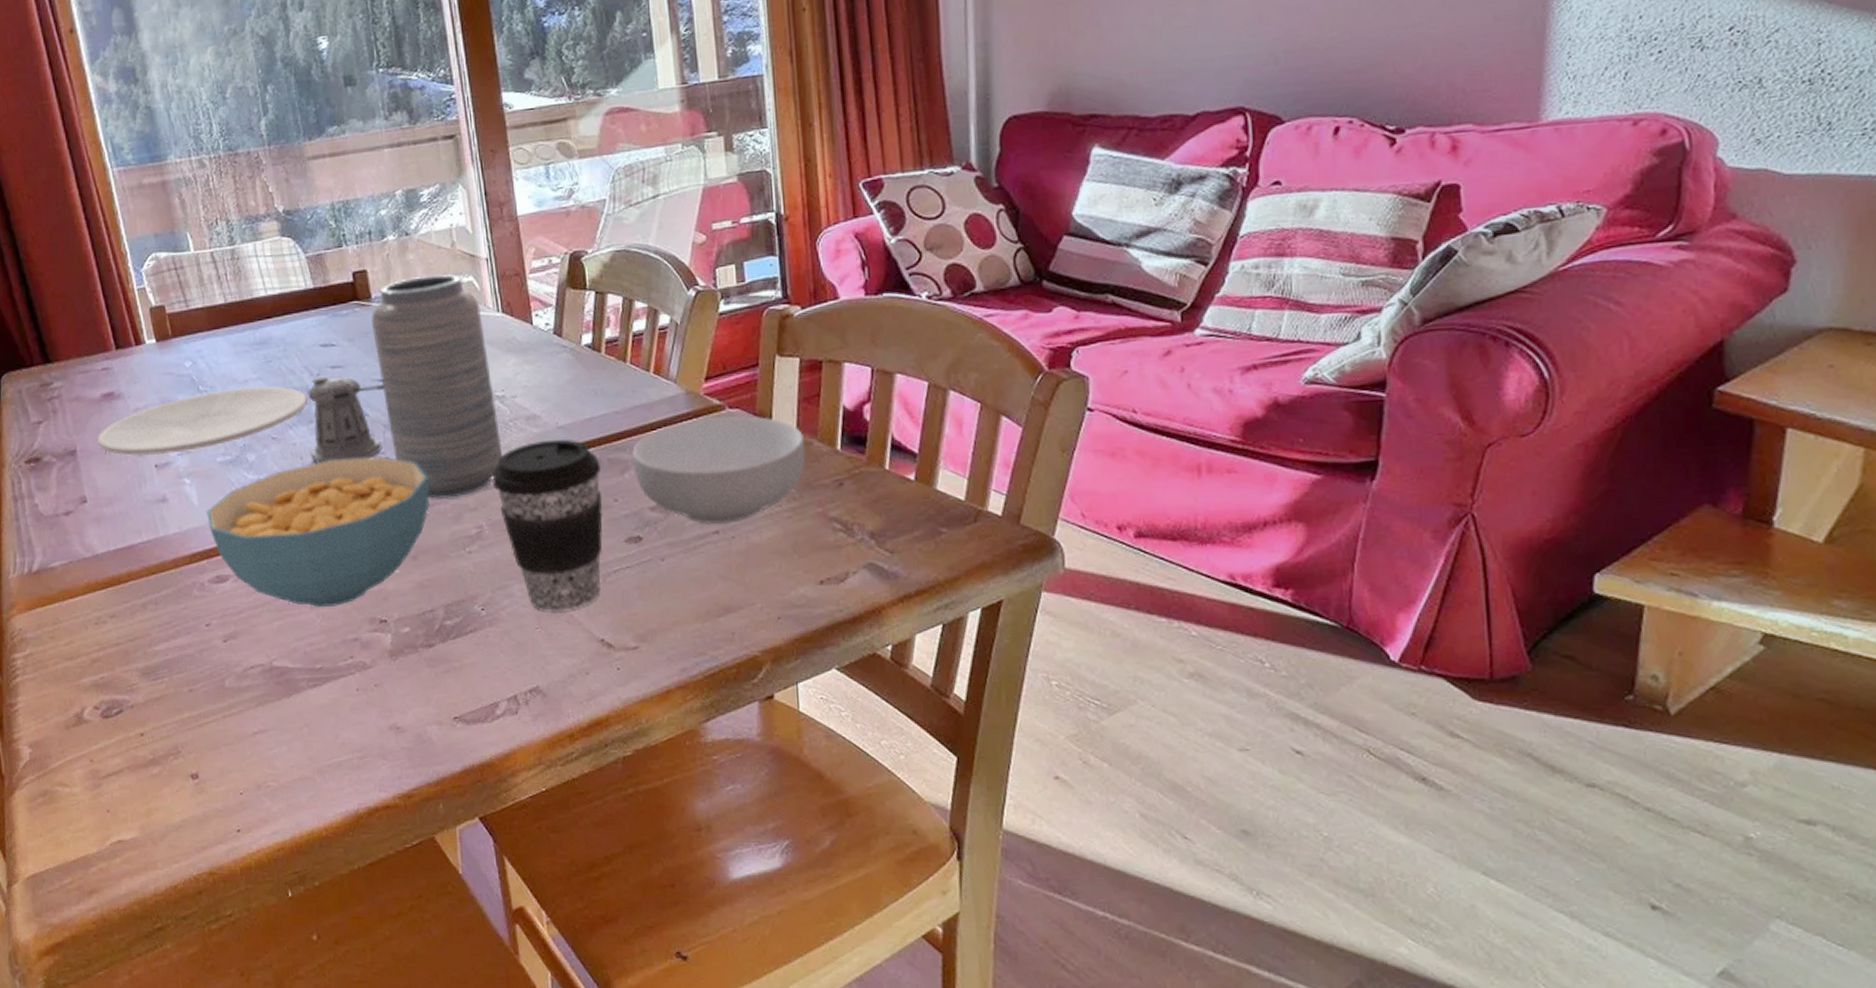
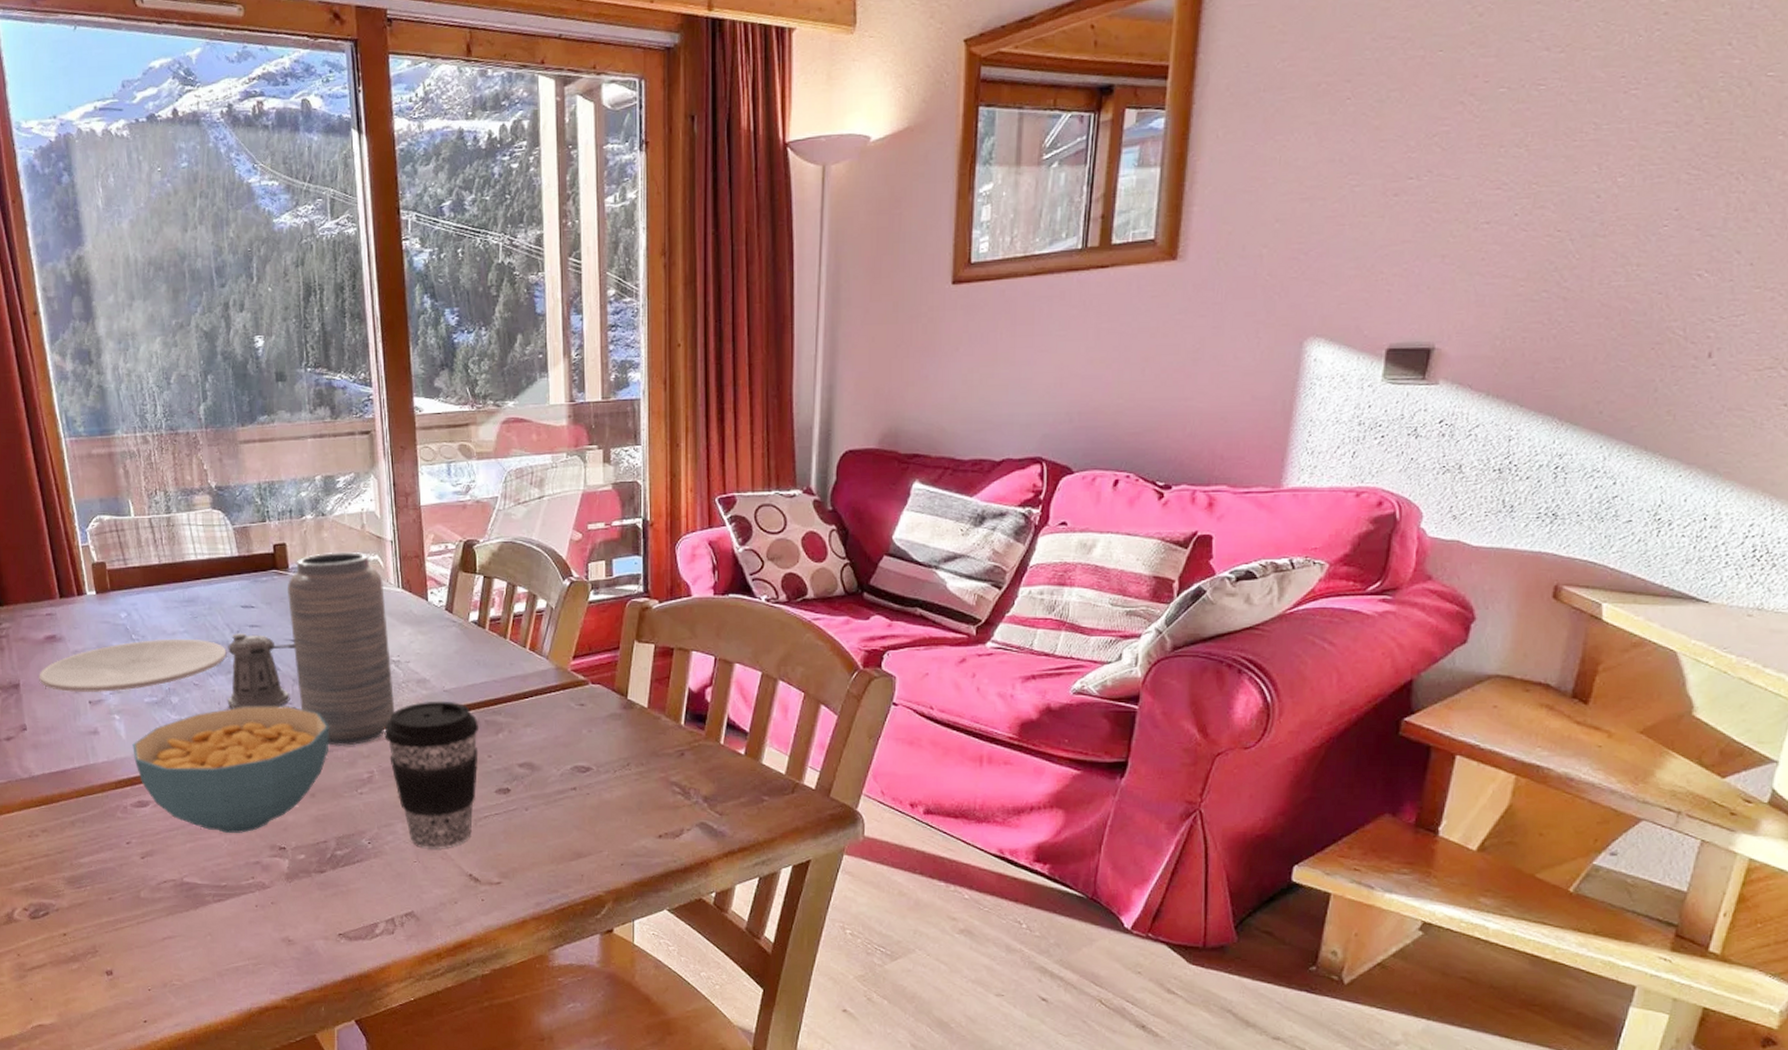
cereal bowl: present [632,415,806,524] -> none [507,691,654,782]

